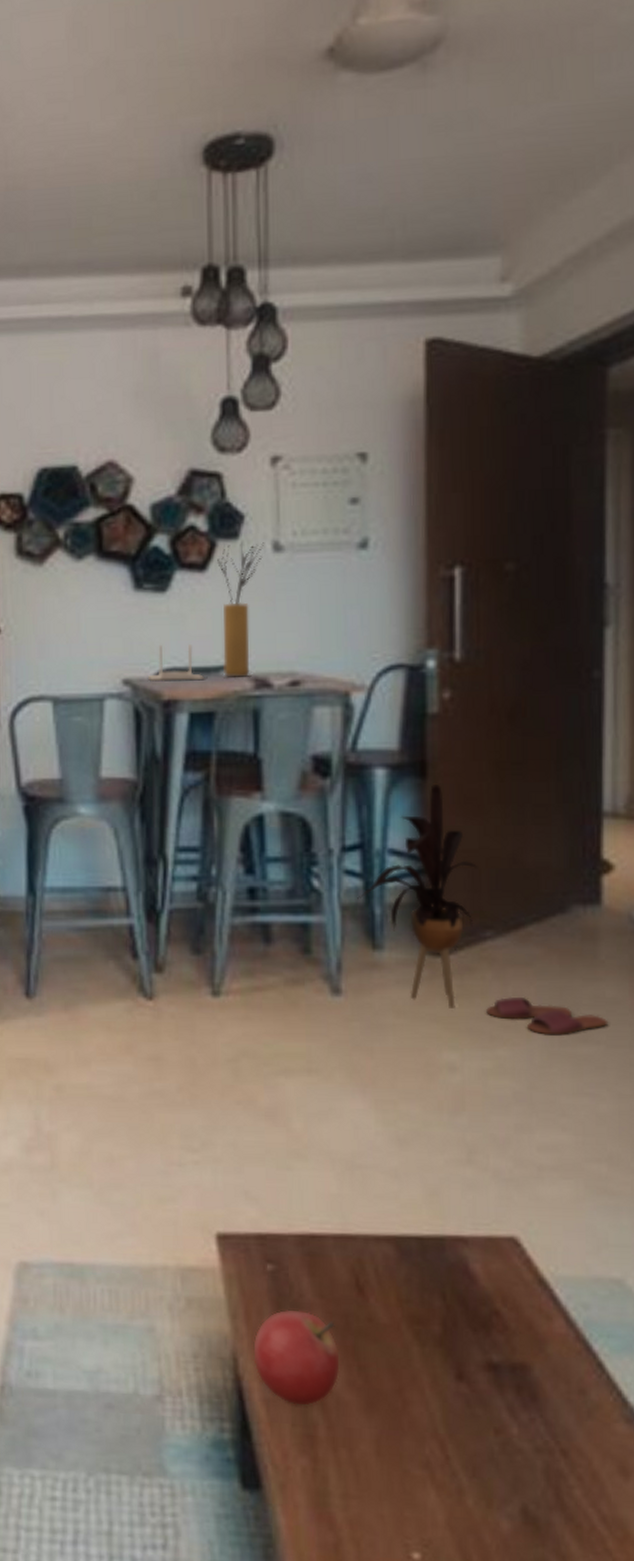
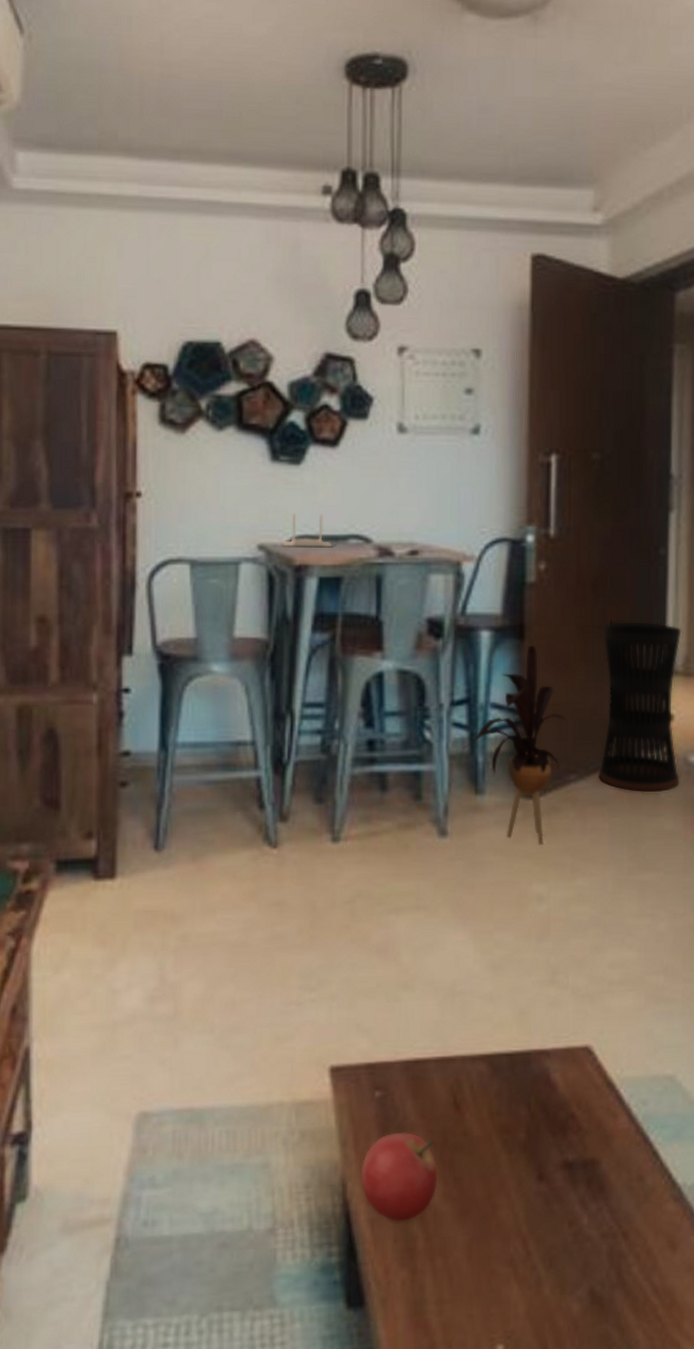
vase: present [217,540,265,677] -> none [348,421,391,546]
slippers: present [486,997,609,1036] -> none [569,833,667,865]
umbrella stand: none [520,756,624,954] -> present [598,622,682,793]

